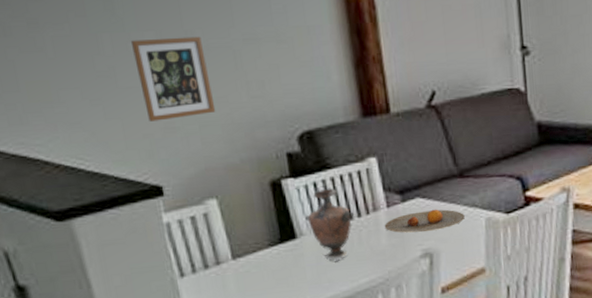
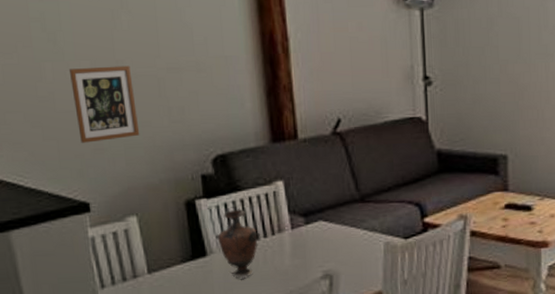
plate: present [384,209,465,233] -> none [288,232,364,254]

